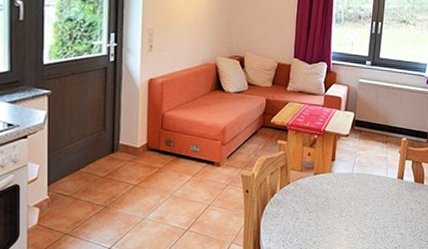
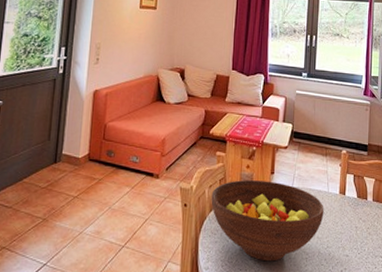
fruit bowl: none [272,167,382,241] -> present [211,180,324,262]

